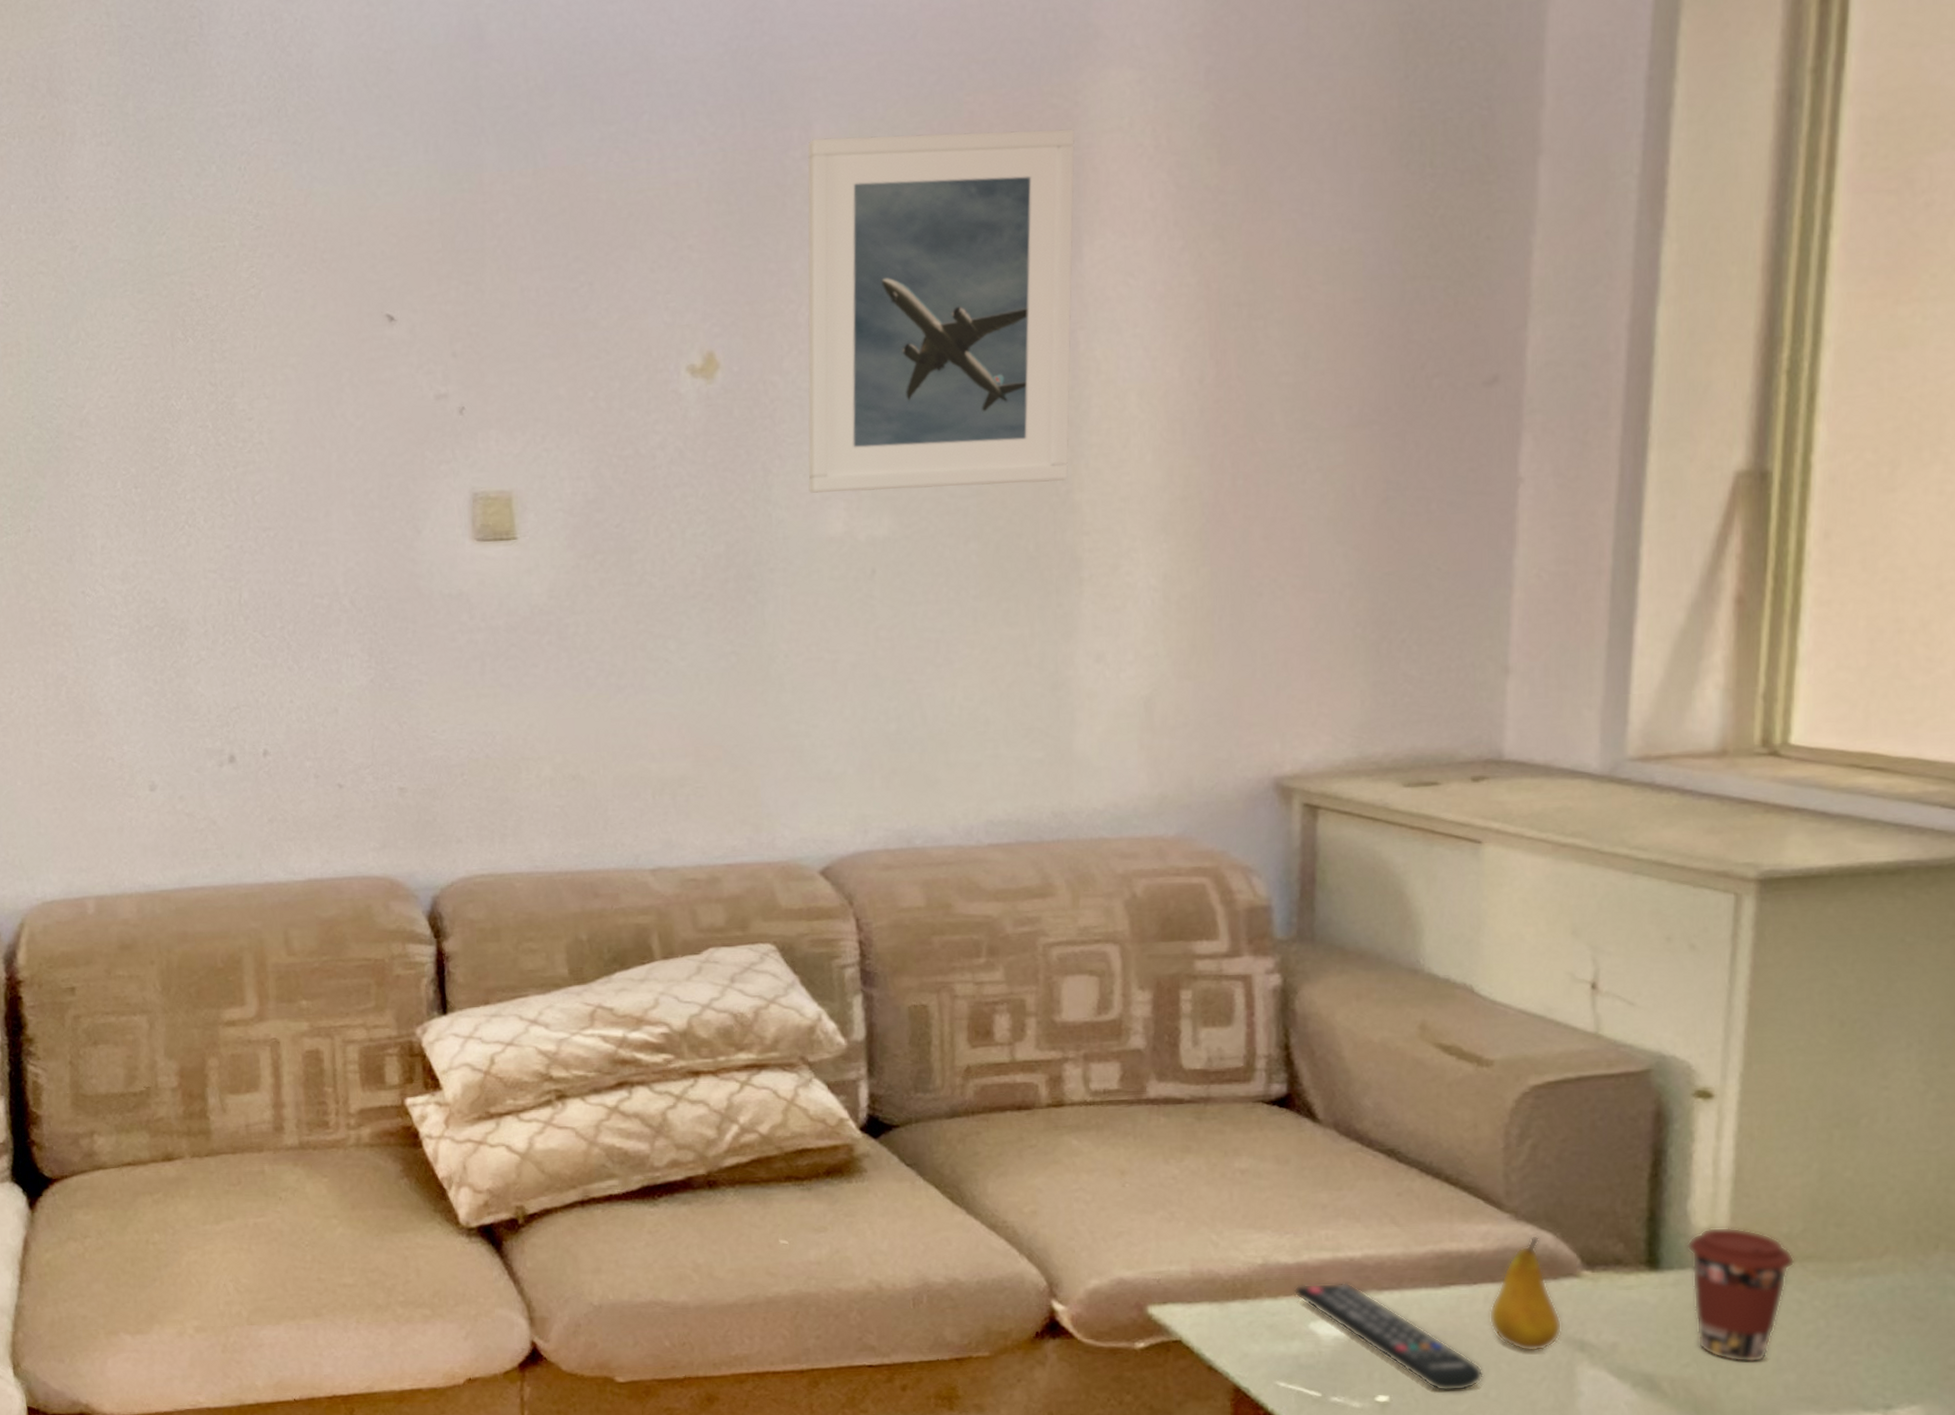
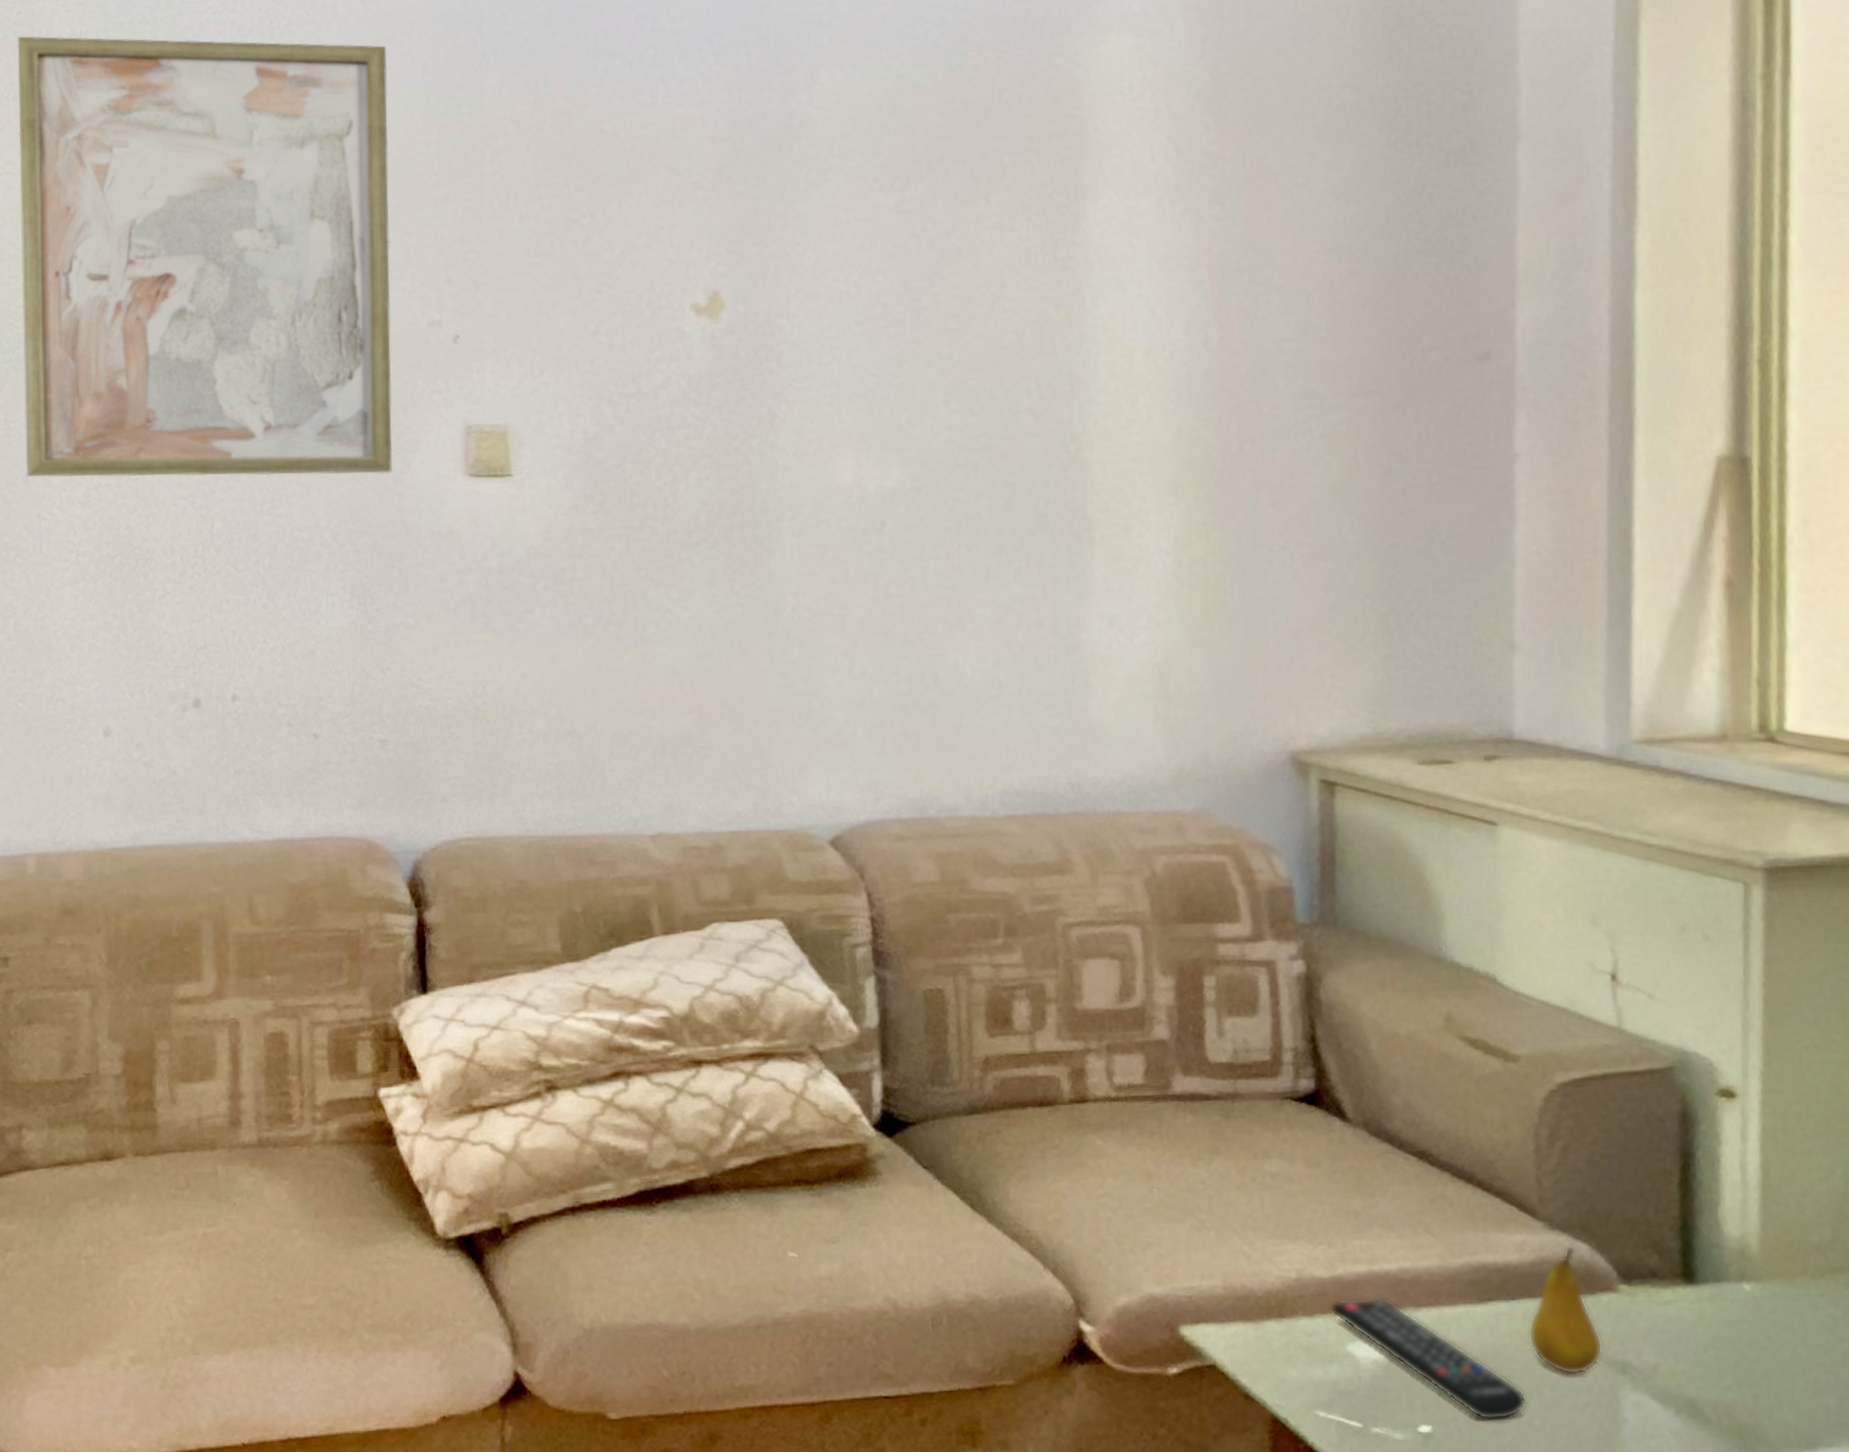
wall art: none [44,127,405,557] -> present [18,36,393,477]
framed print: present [807,129,1075,493] -> none [813,83,1078,441]
coffee cup: present [1687,1227,1795,1363] -> none [1720,1236,1827,1385]

